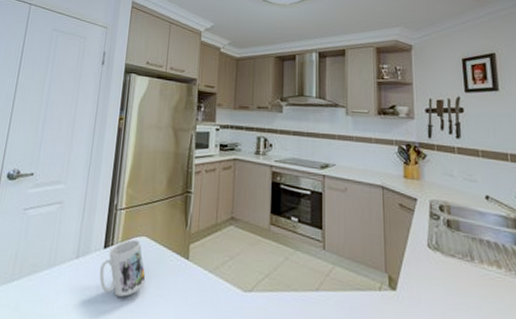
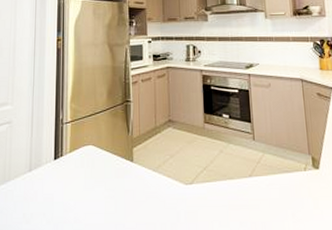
mug: present [99,240,146,297] -> none [53,149,95,201]

